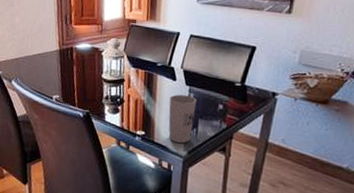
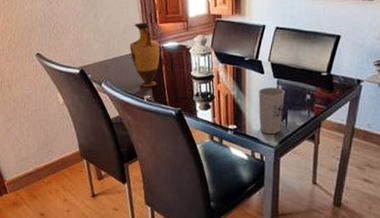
vase: none [42,23,73,87] -> present [129,22,160,87]

